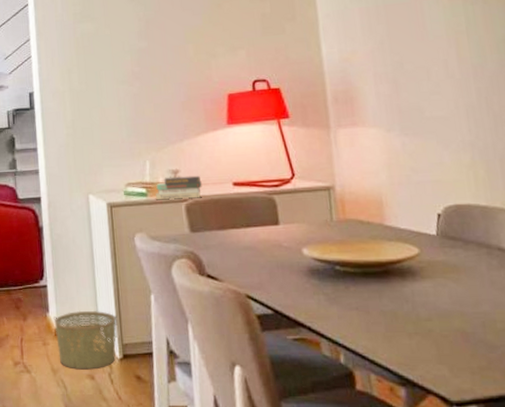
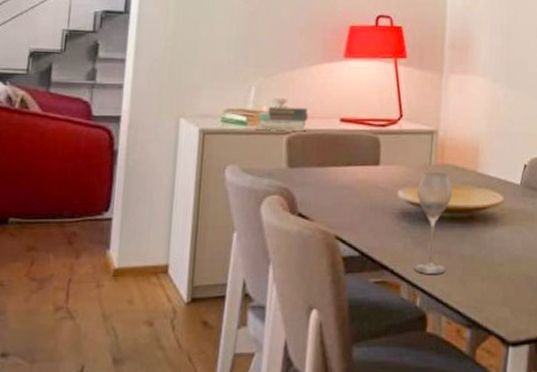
basket: present [52,310,117,370] -> none [113,248,191,315]
wineglass: none [322,228,367,332] -> present [414,172,452,275]

